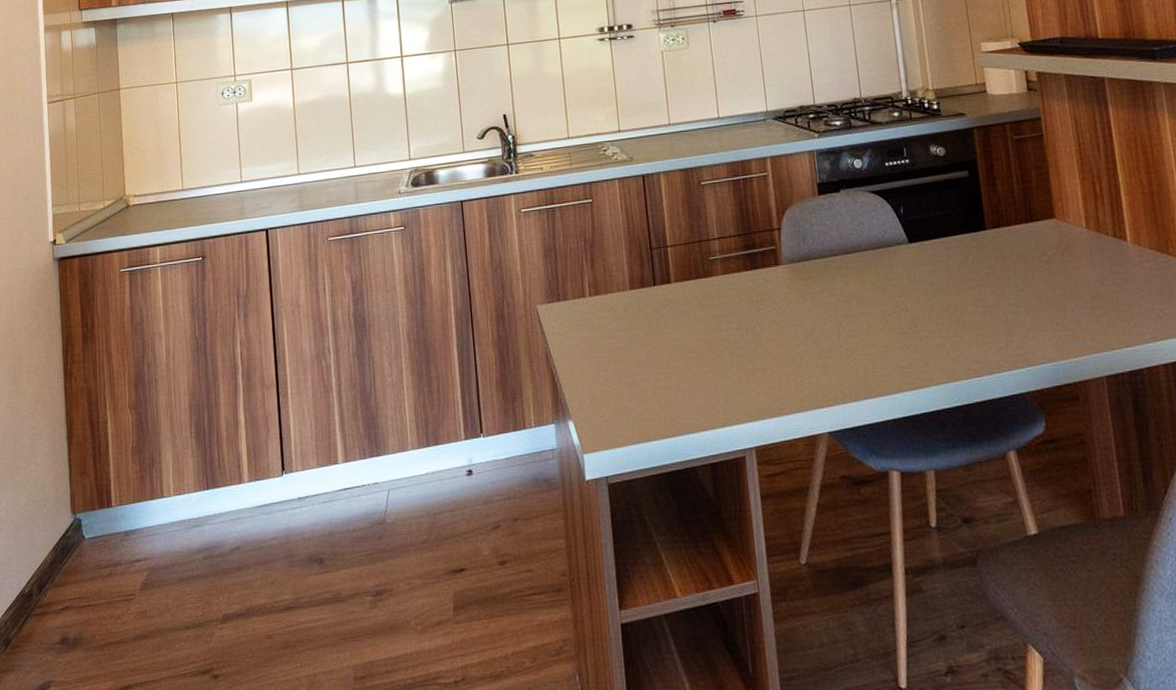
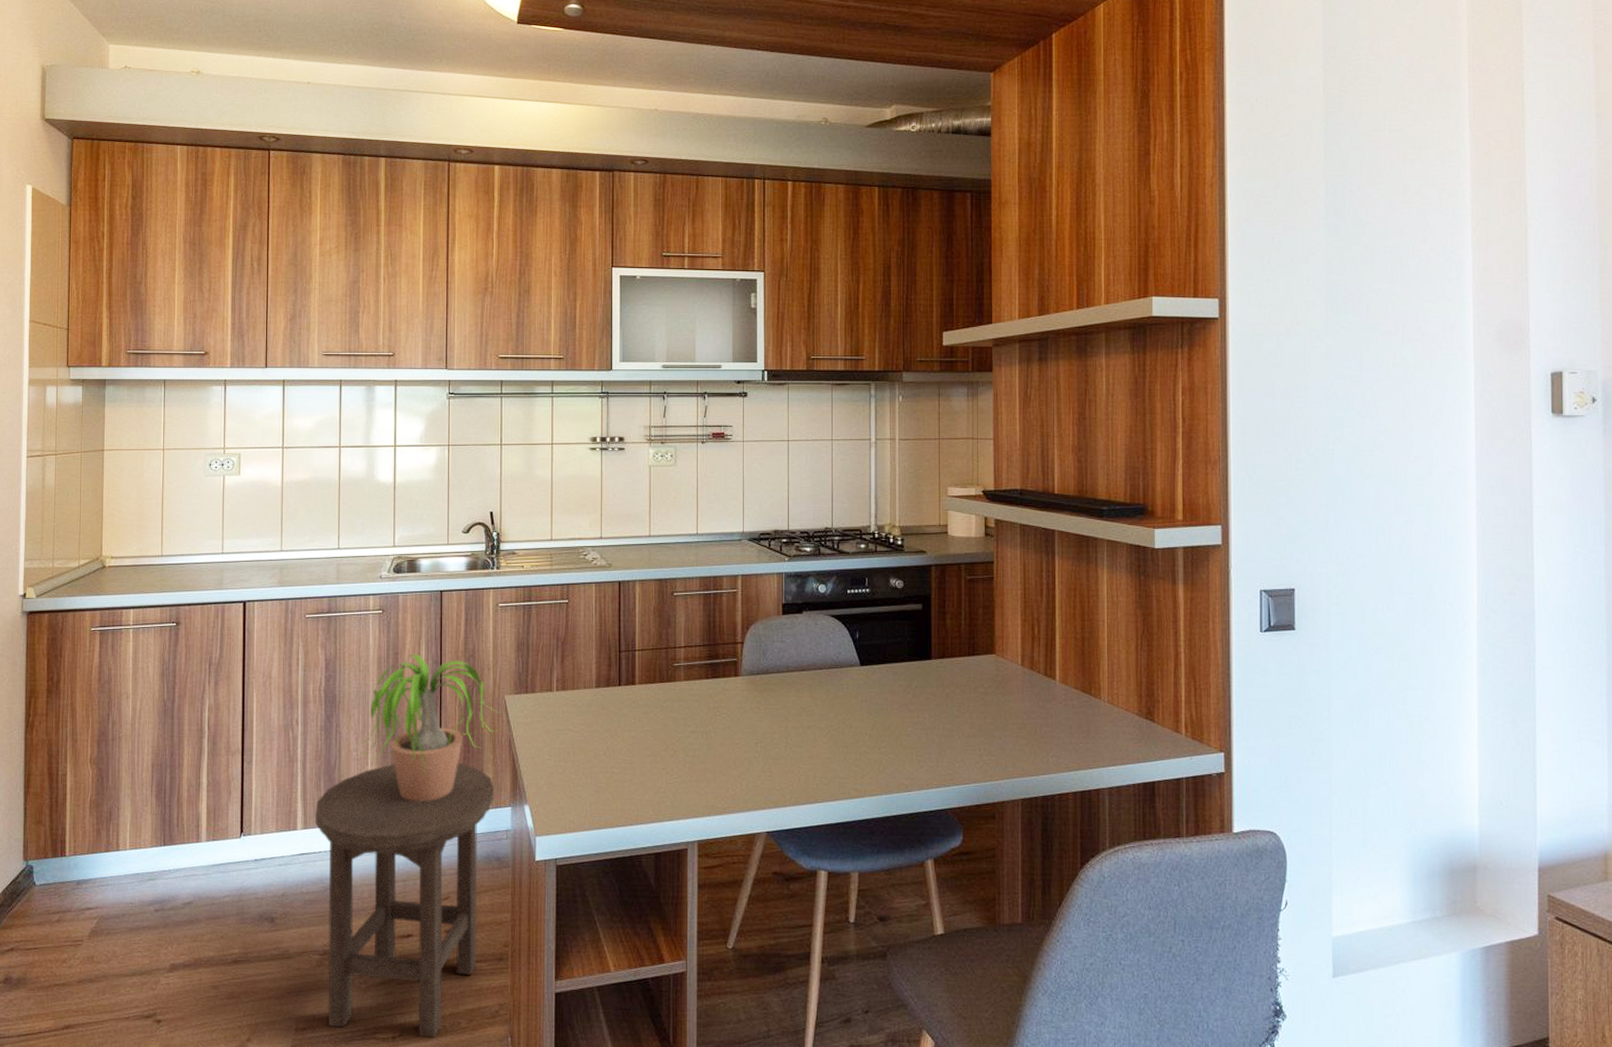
stool: none [354,380,537,680] -> present [314,763,495,1038]
potted plant: none [390,269,537,425] -> present [356,653,501,801]

